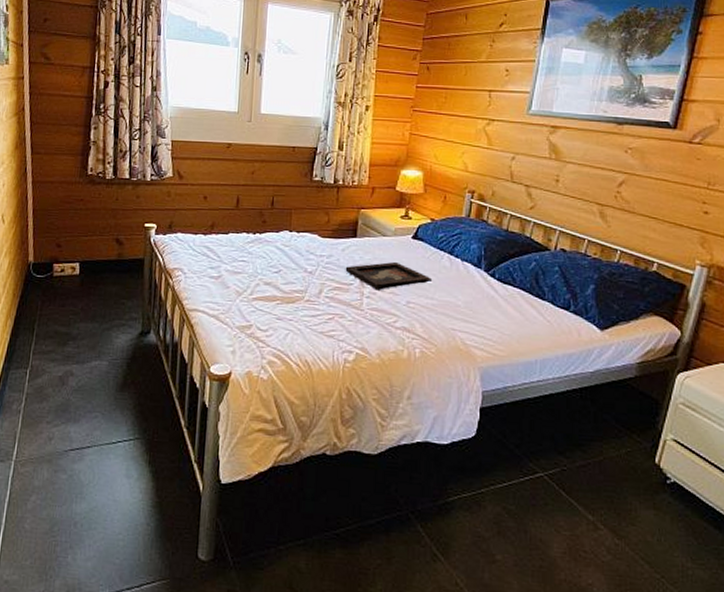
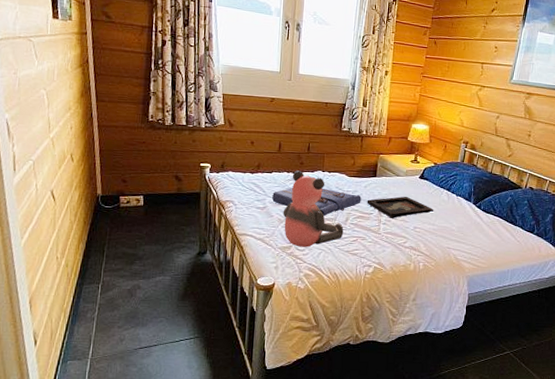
tote bag: none [228,251,338,287] -> present [272,187,361,216]
bear: none [241,230,317,327] -> present [283,170,344,248]

